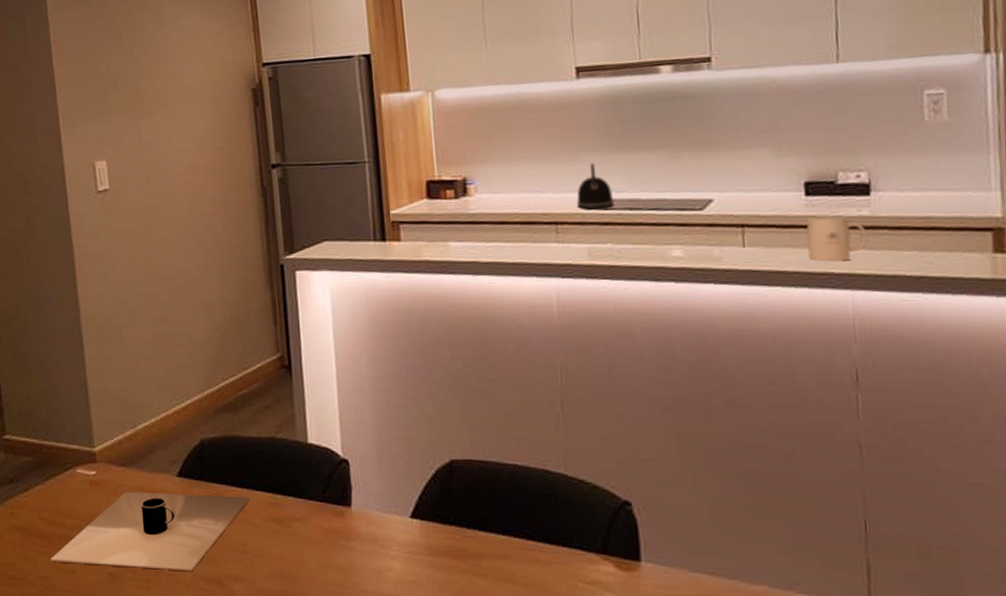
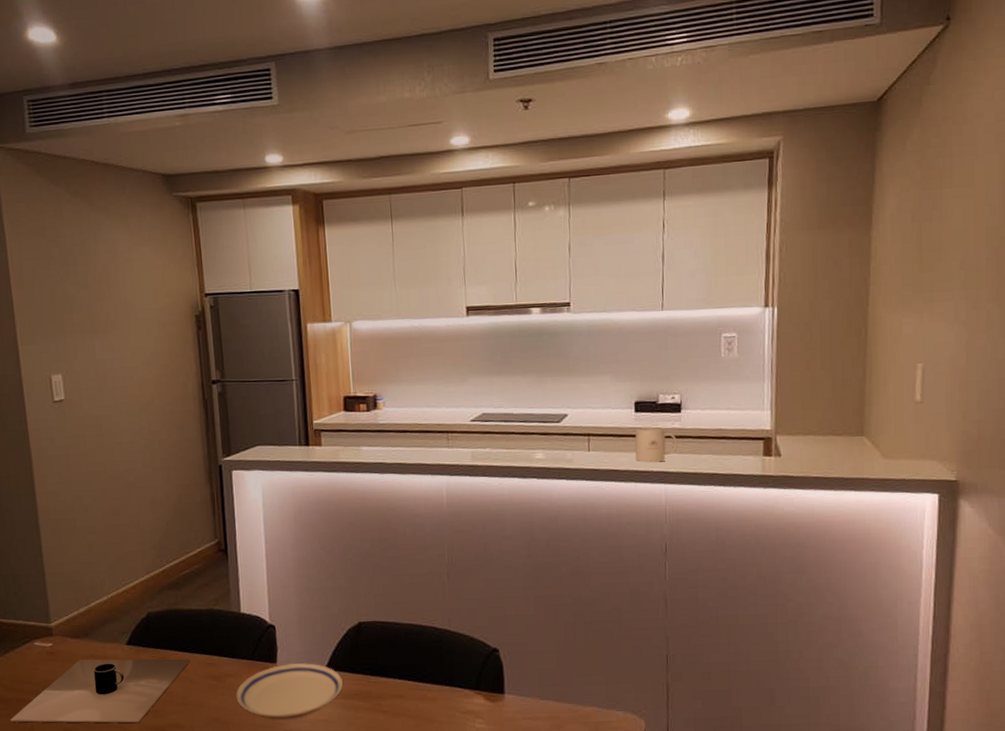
plate: none [303,507,432,578] -> present [236,663,343,720]
kettle: present [576,163,615,210] -> none [464,384,493,422]

